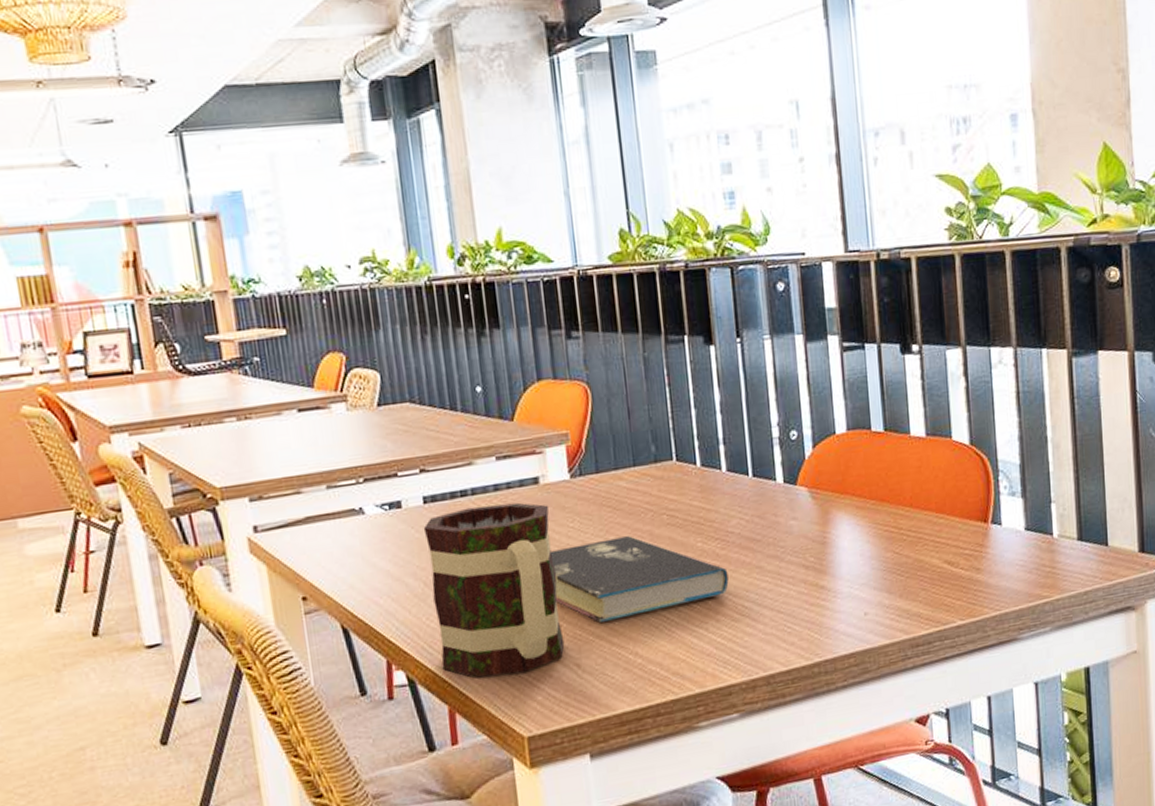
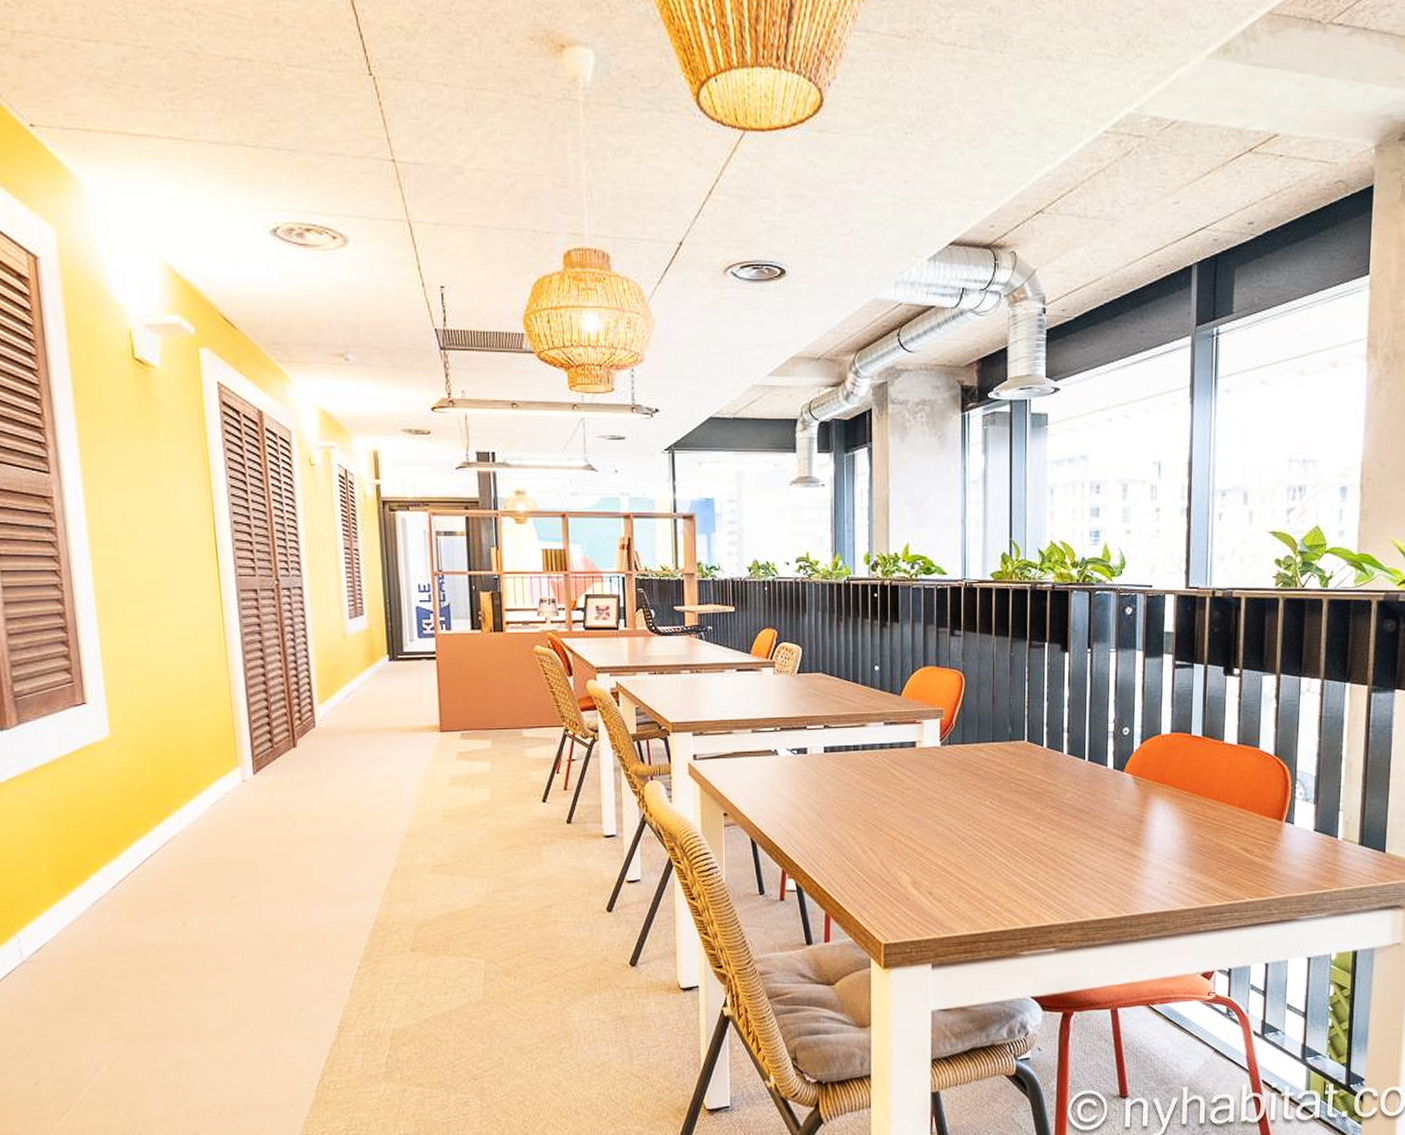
mug: present [423,502,565,678] -> none [822,759,922,893]
book: present [550,536,729,622] -> none [918,796,1059,862]

